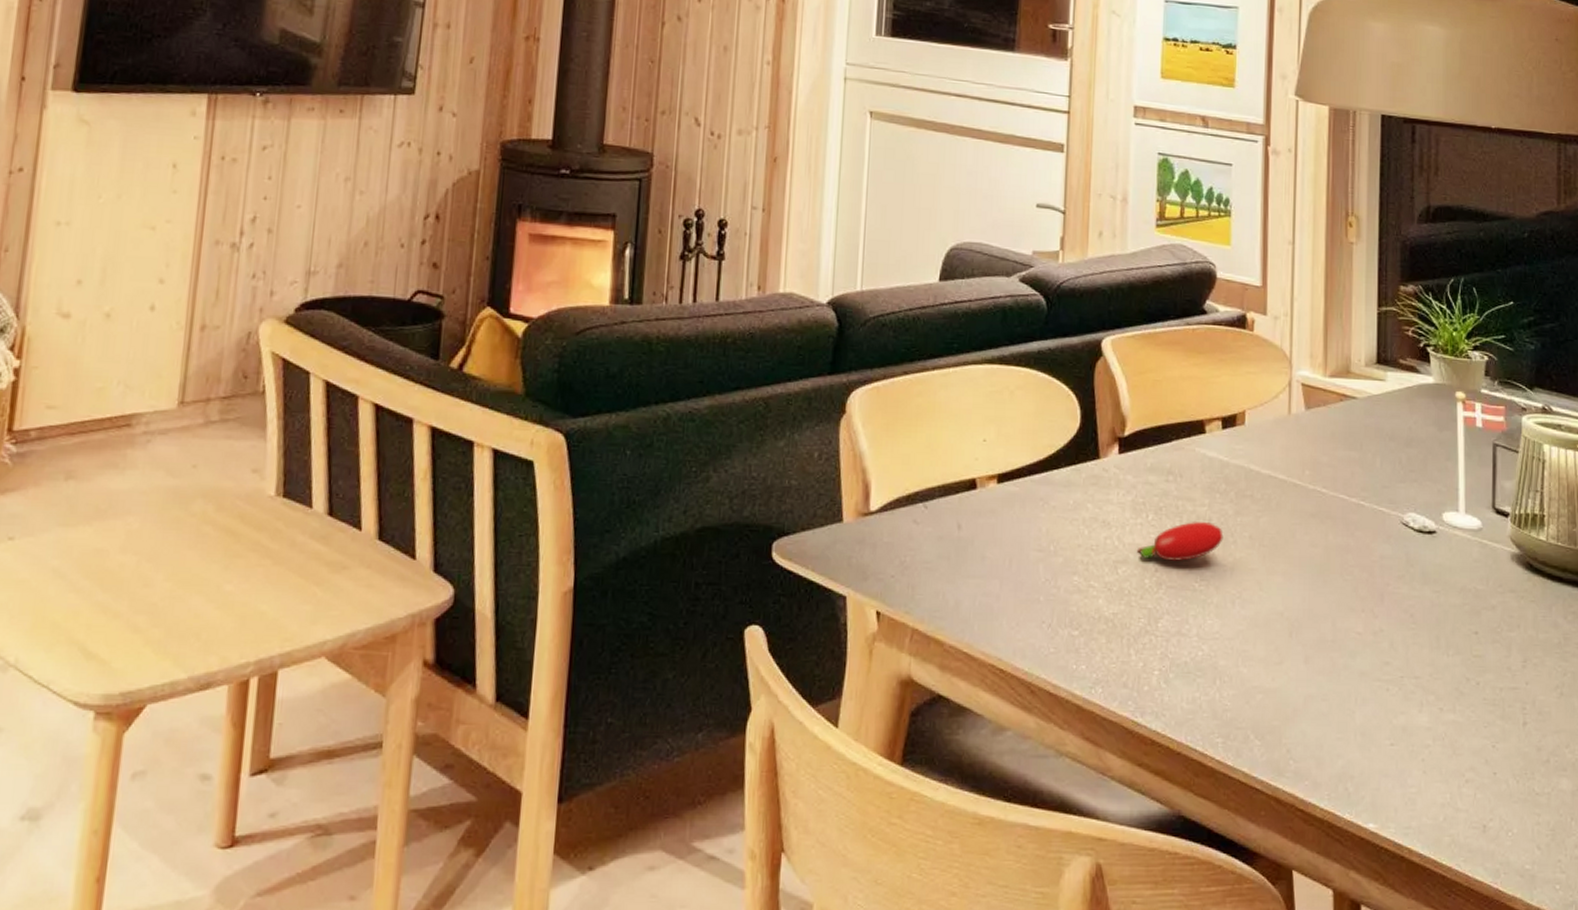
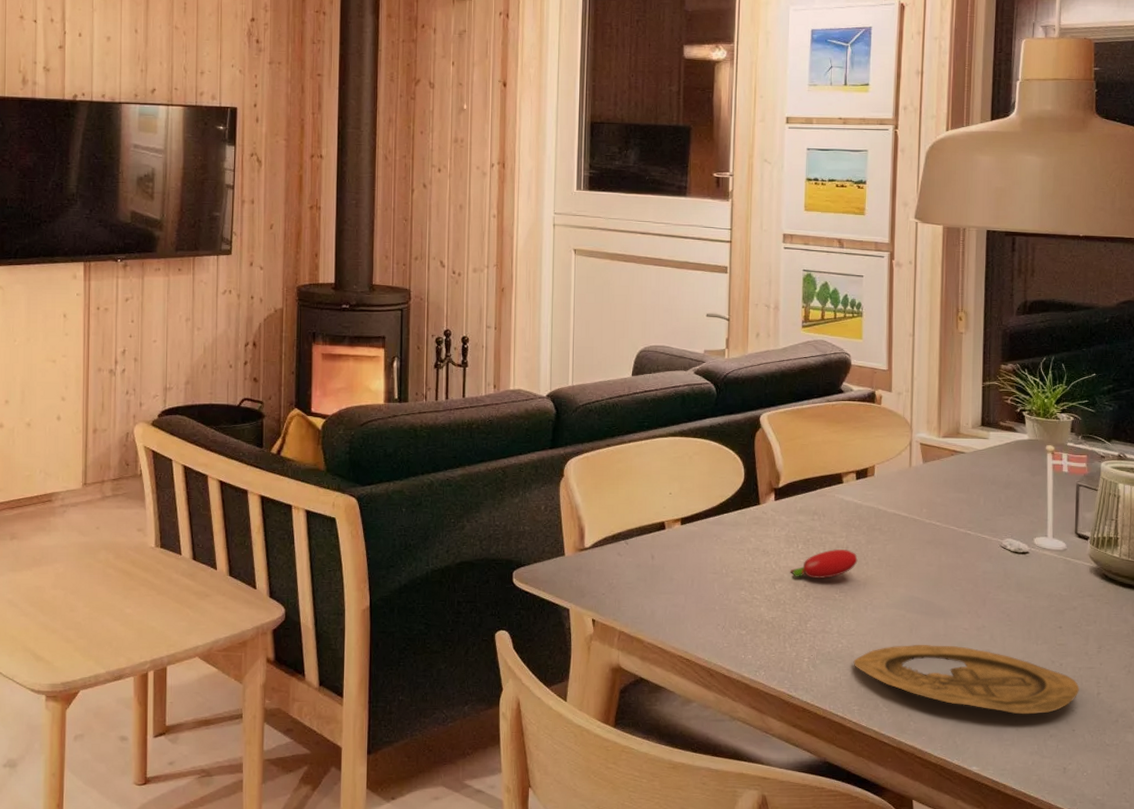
plate: none [1217,654,1501,752] -> present [853,645,1079,715]

